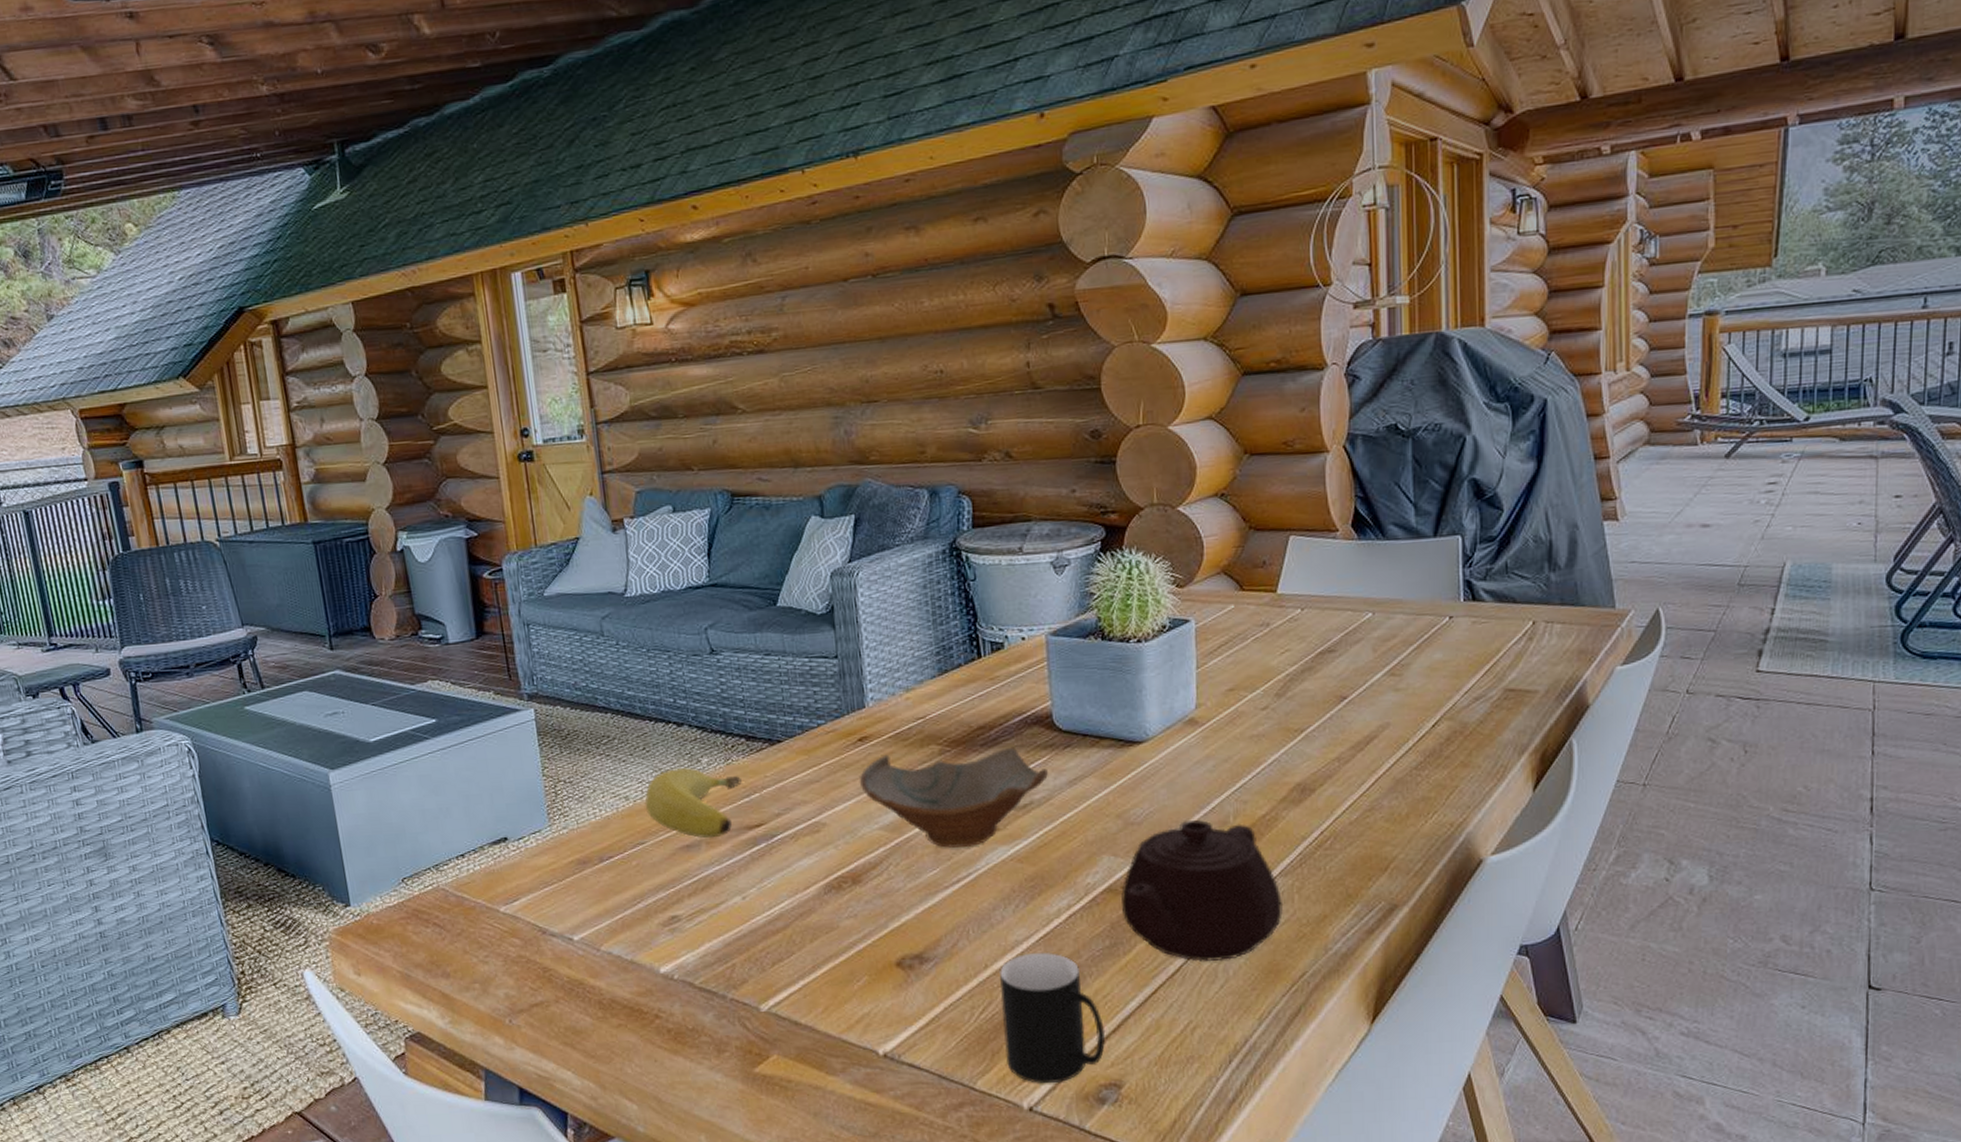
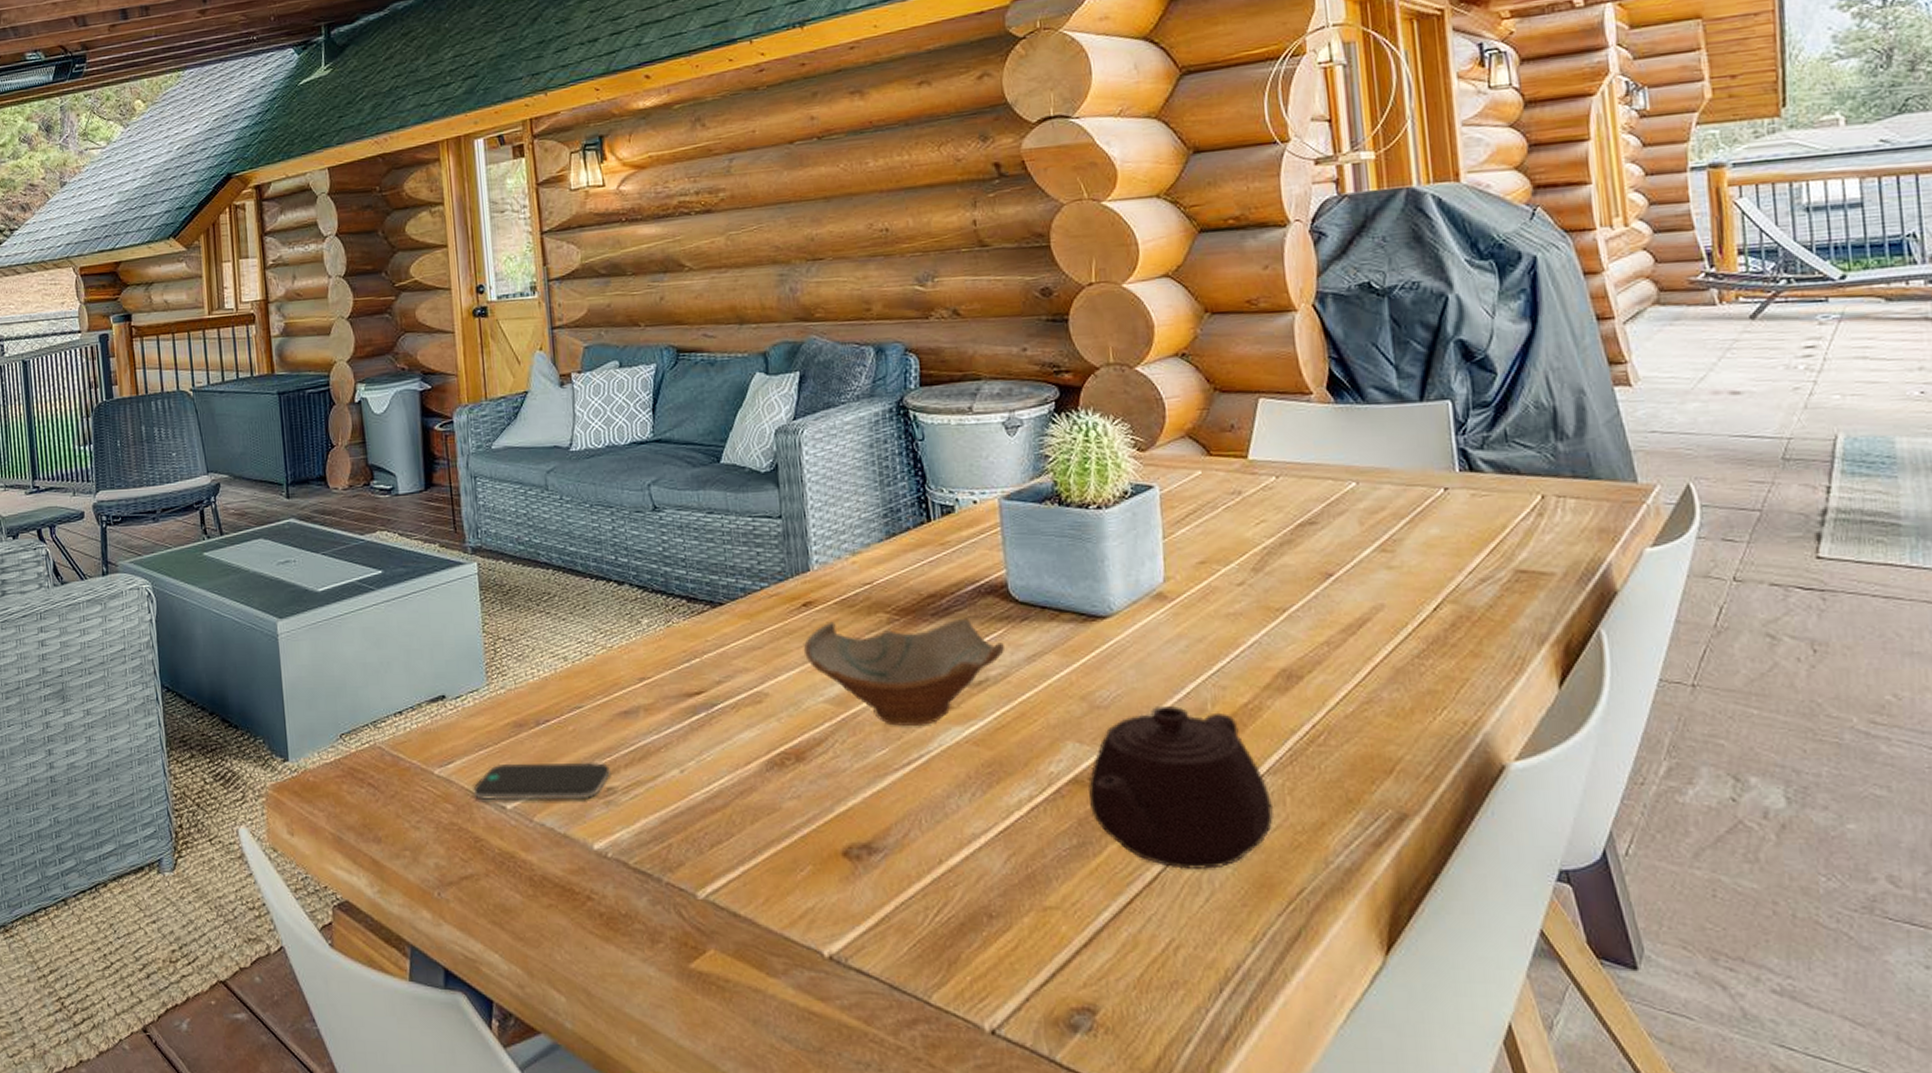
smartphone: none [539,893,674,934] -> present [473,762,610,801]
banana: present [645,766,742,838] -> none [583,627,682,704]
cup: present [998,952,1106,1084] -> none [954,848,1076,1004]

